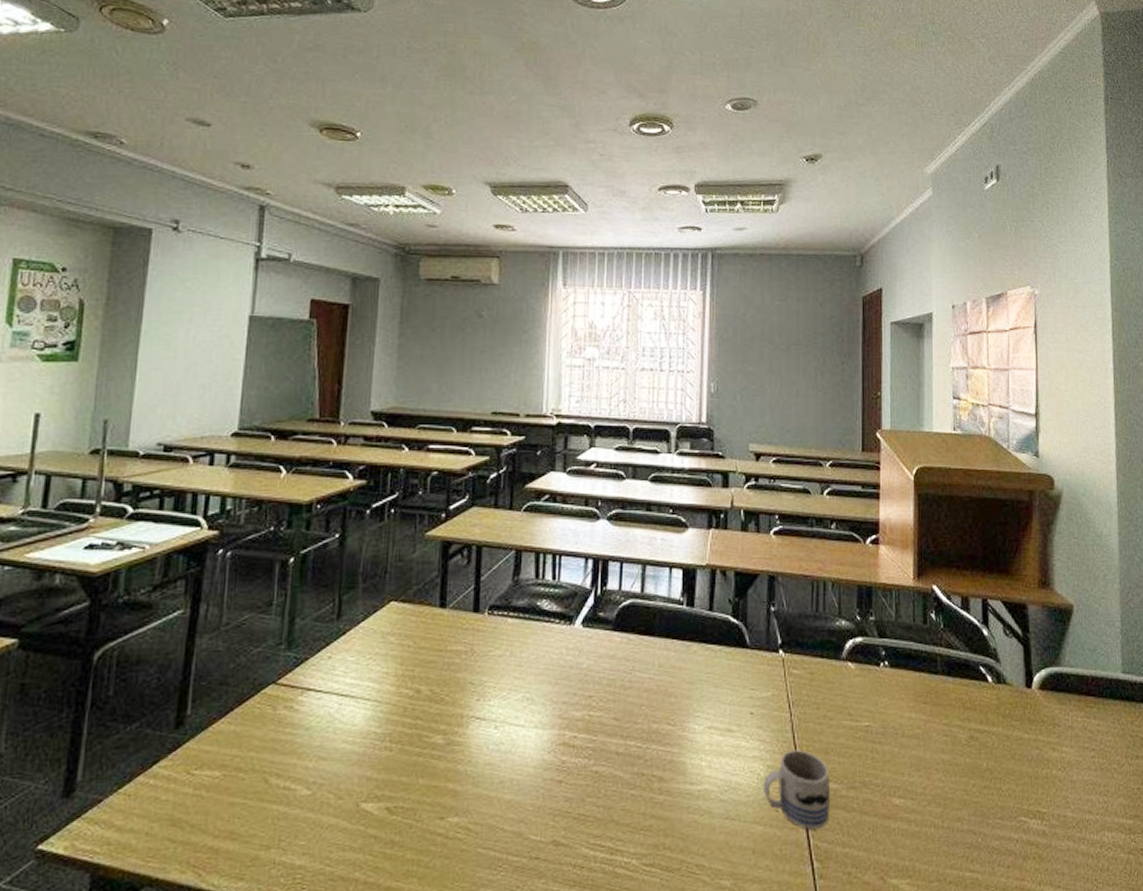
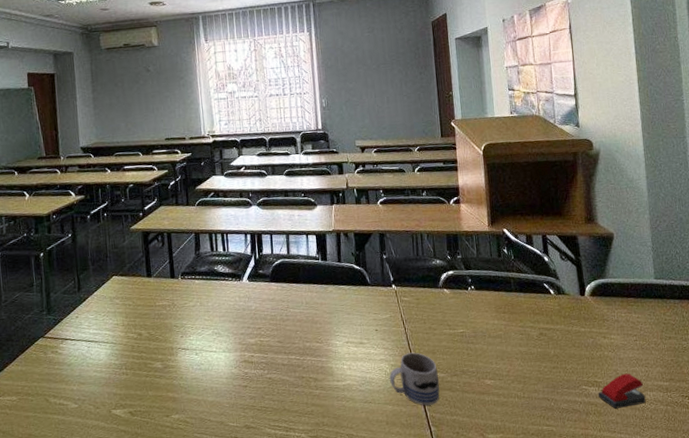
stapler: none [1040,802,1102,853] -> present [598,373,646,409]

